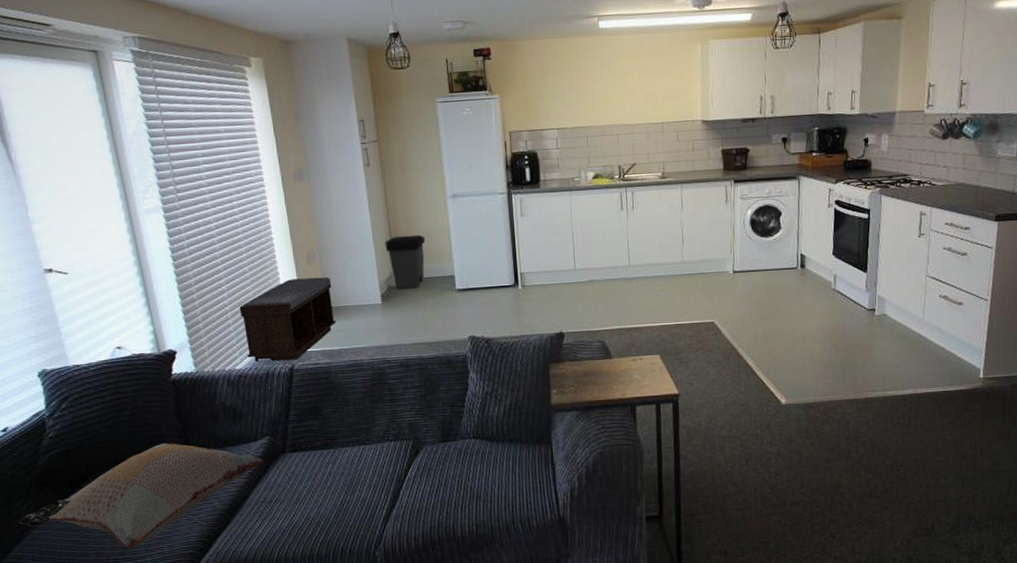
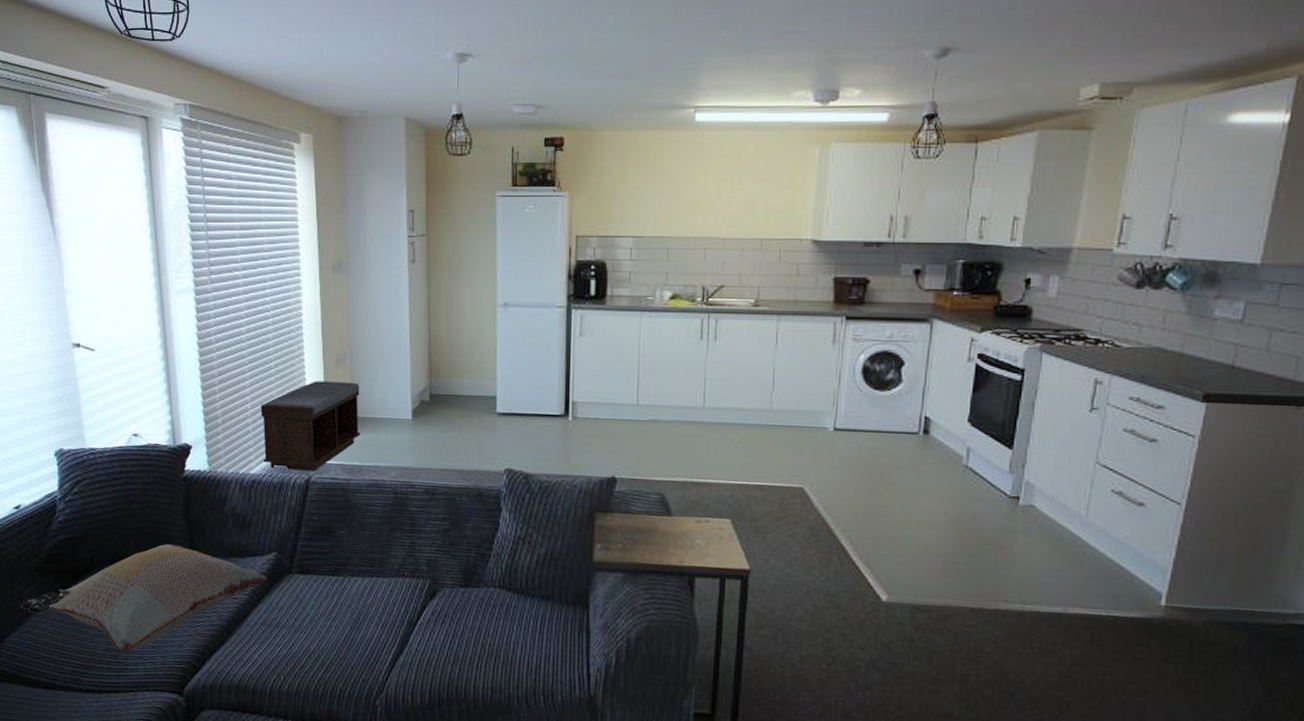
trash can: present [385,234,426,289] -> none [422,344,468,406]

